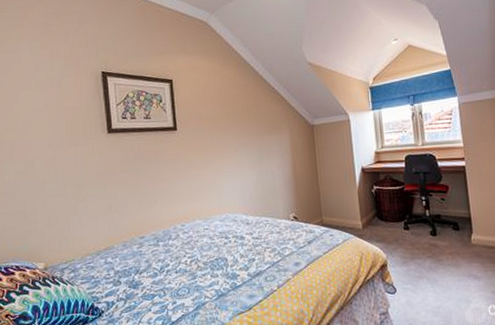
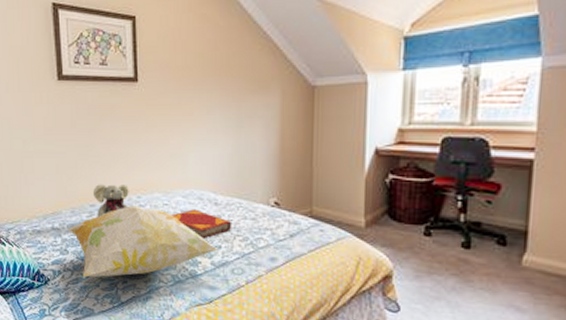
decorative pillow: none [120,233,253,304] -> present [68,205,218,278]
plush elephant: none [141,216,175,248] -> present [92,184,130,218]
hardback book: none [212,230,262,255] -> present [172,209,232,239]

